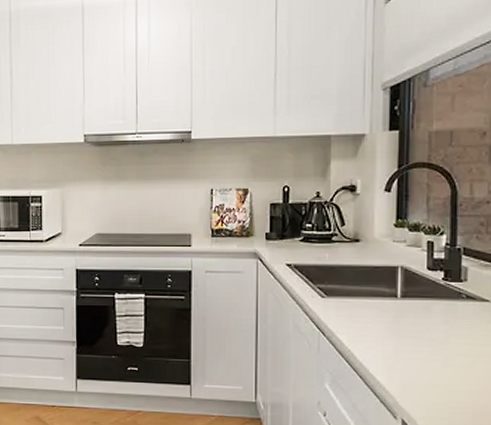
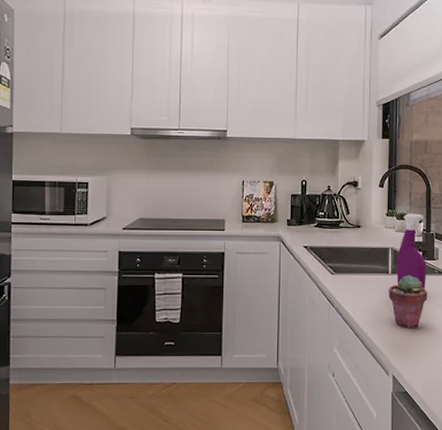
potted succulent: none [396,299,452,364] -> present [388,274,428,328]
spray bottle: none [409,223,450,318] -> present [397,213,426,289]

